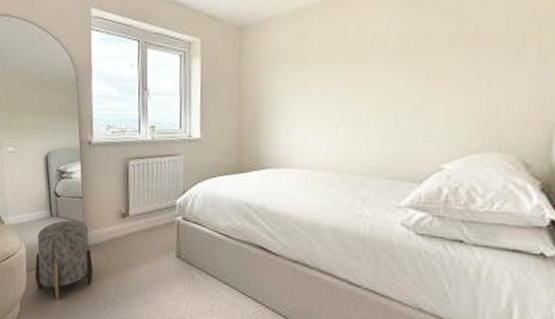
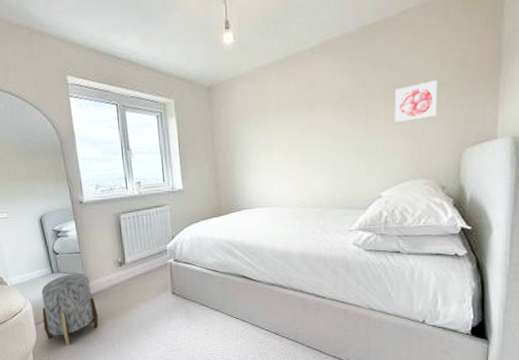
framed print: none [464,32,526,80] -> present [394,80,438,122]

